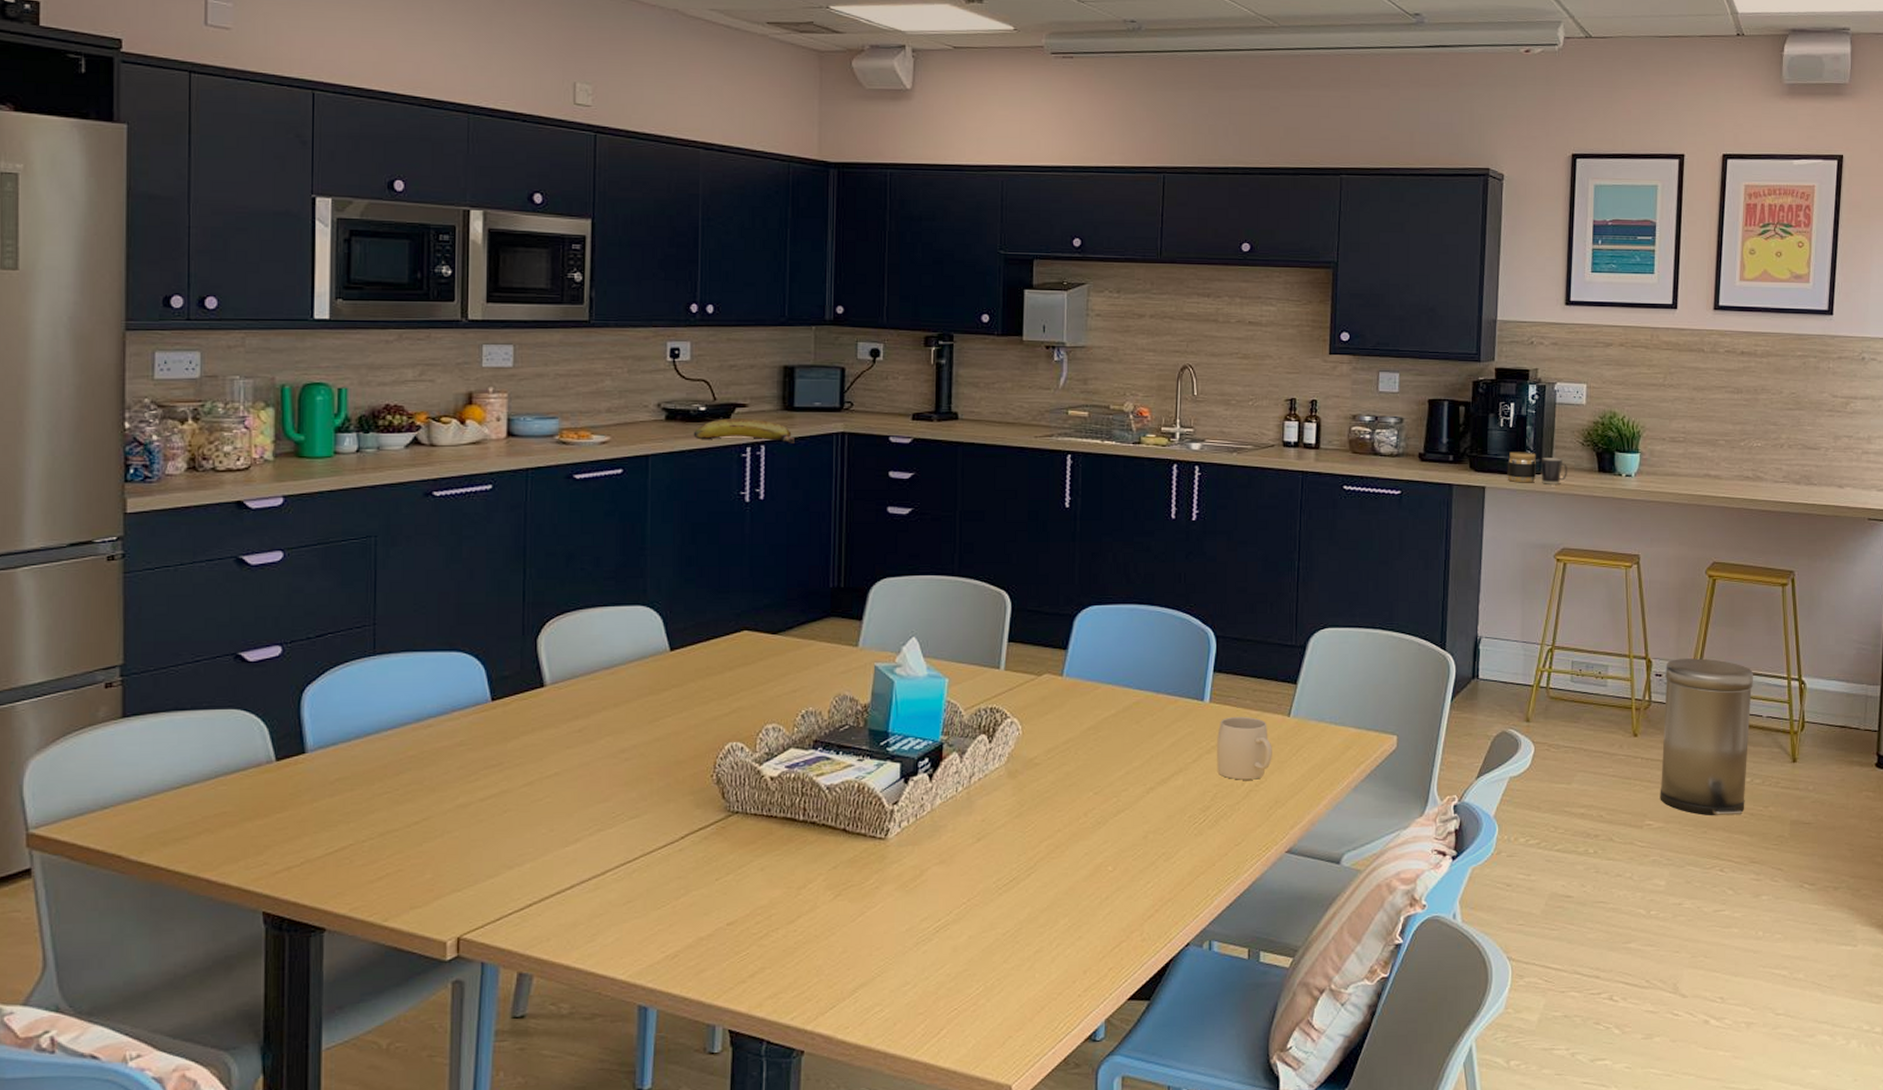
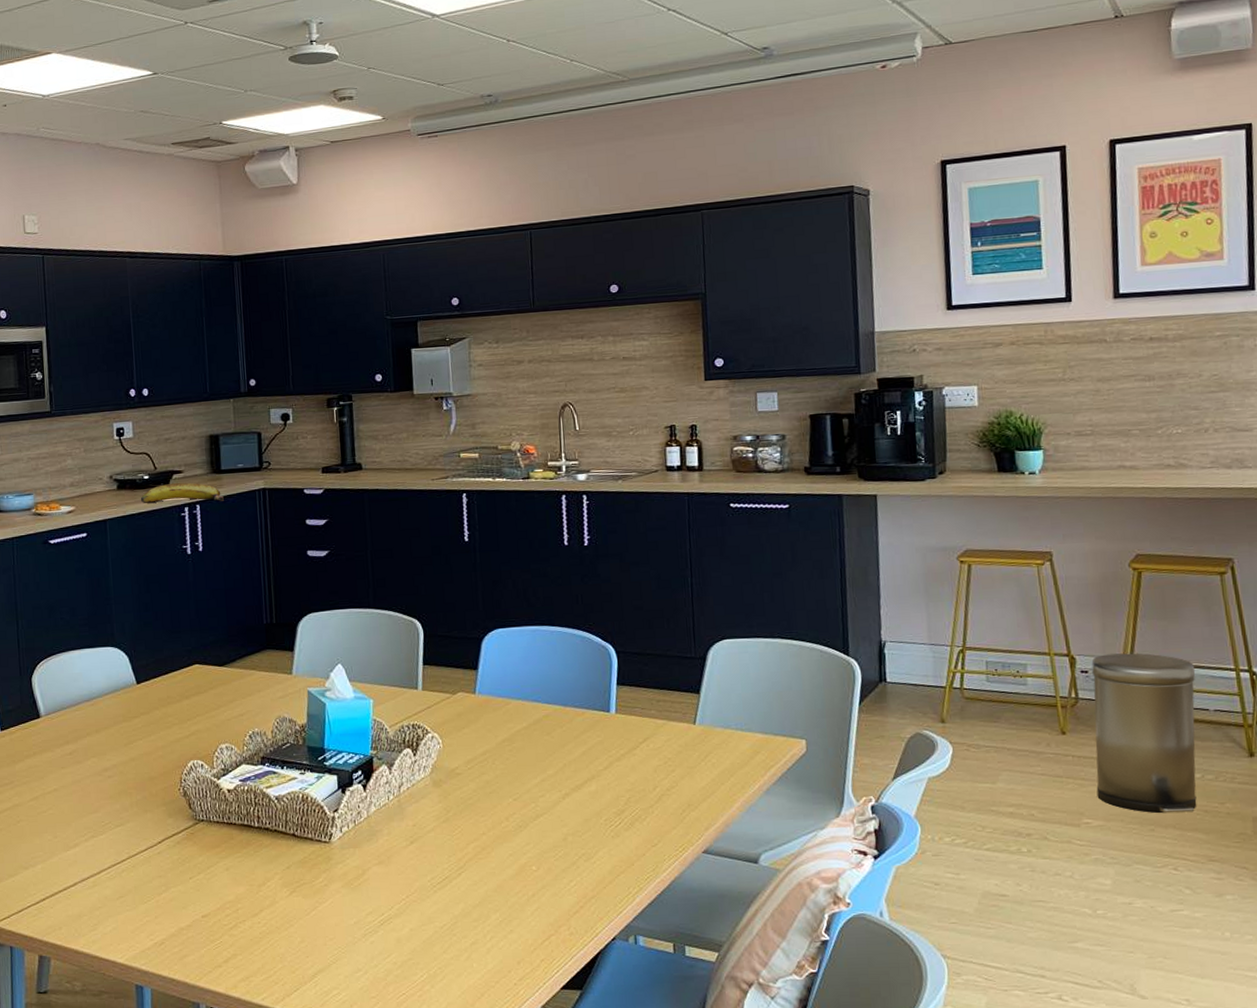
mug: present [1216,716,1272,780] -> none [625,725,682,785]
jar: present [1507,451,1537,483] -> none [898,457,931,489]
mug: present [1541,458,1568,484] -> none [934,461,965,488]

